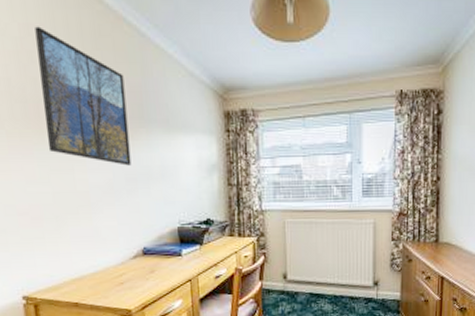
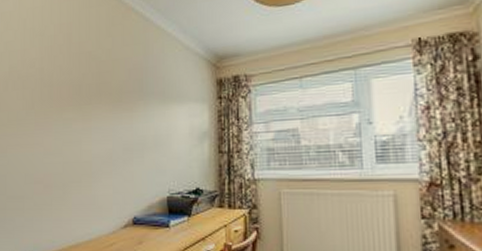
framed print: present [35,26,132,166] -> none [64,25,129,136]

